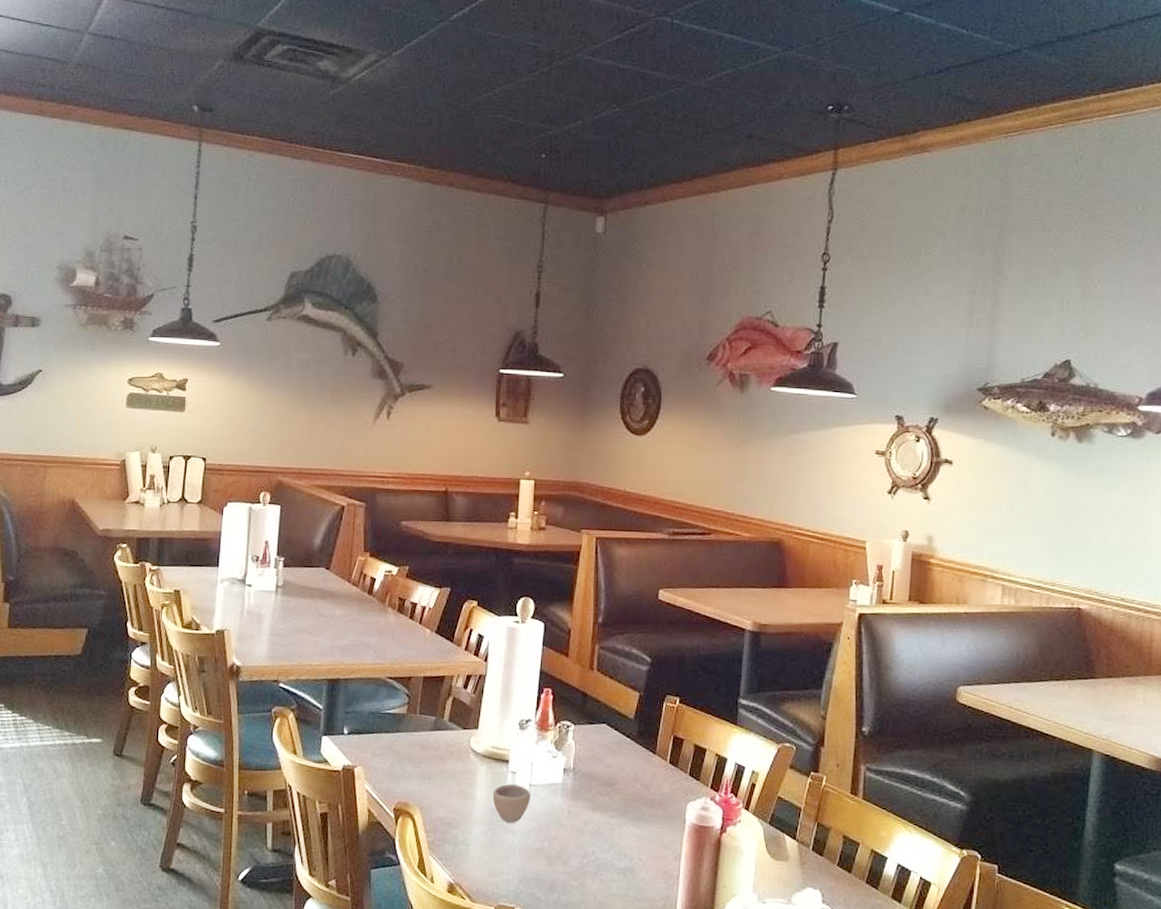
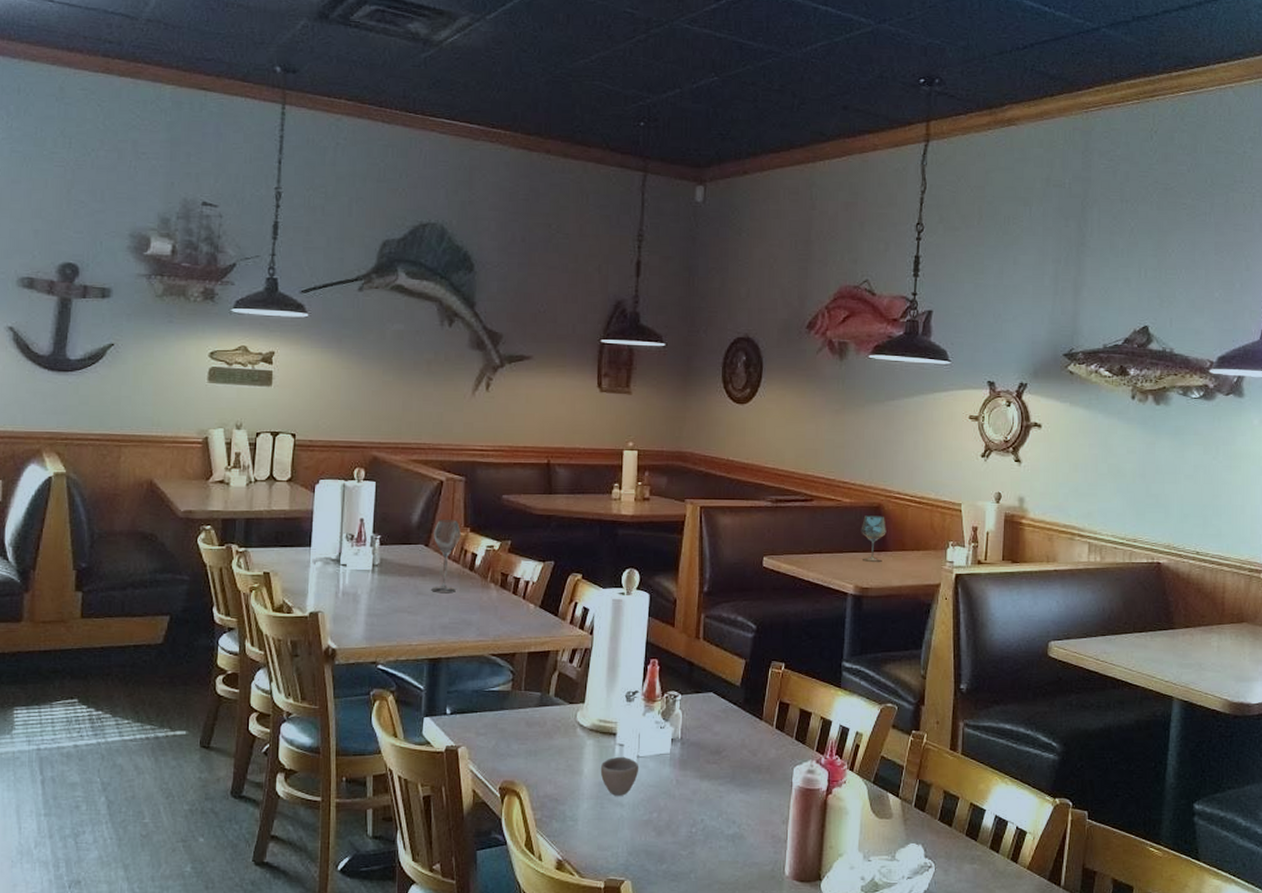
wineglass: none [331,544,361,616] -> present [431,520,461,594]
wine glass: none [760,550,787,599] -> present [861,515,887,563]

